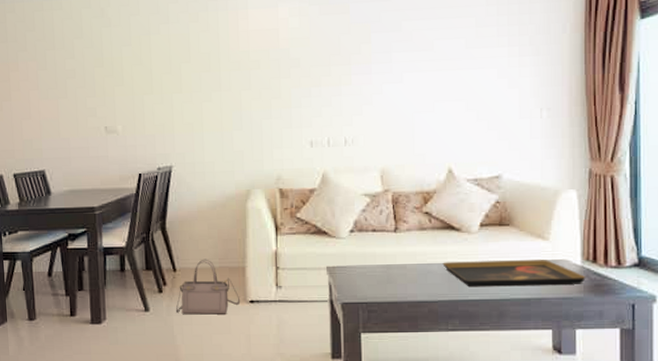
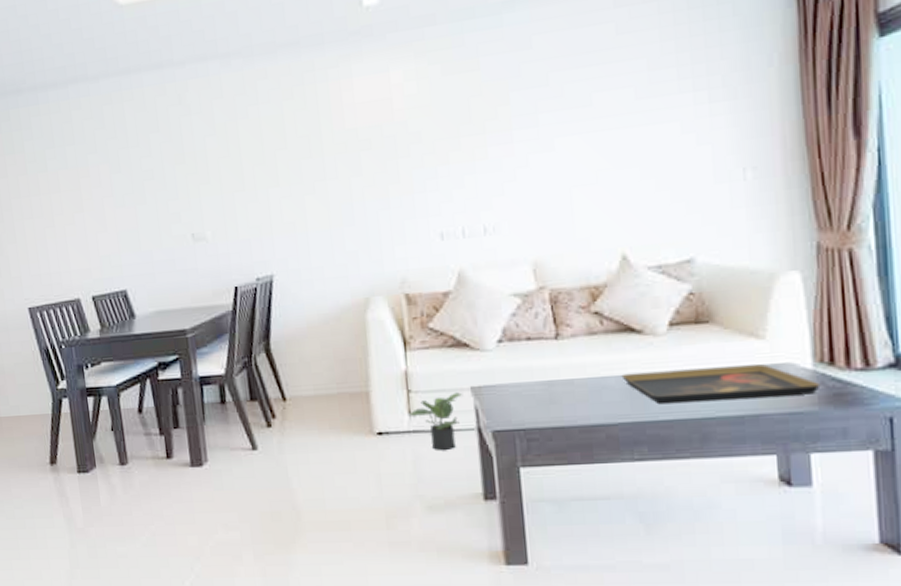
handbag: present [175,259,241,315] -> none [288,384,366,452]
potted plant: none [275,271,320,318] -> present [408,392,463,451]

